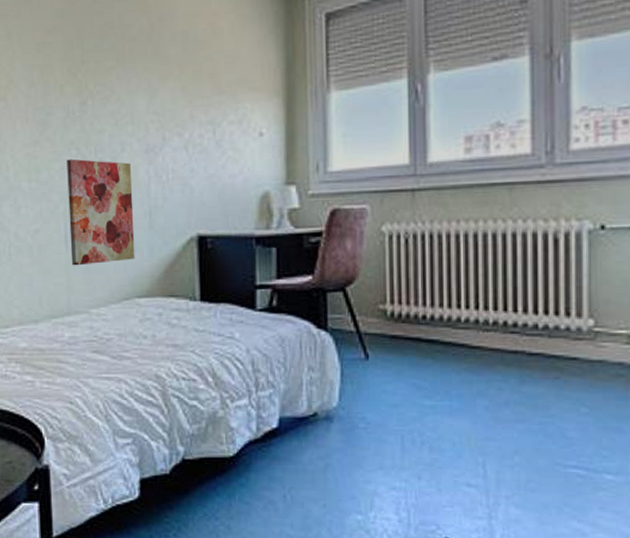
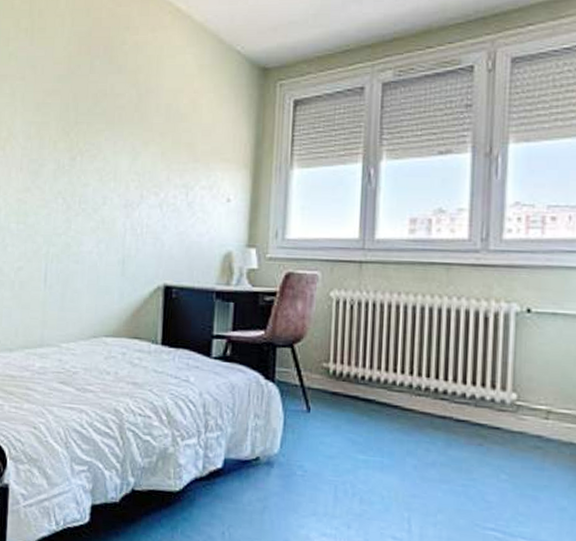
wall art: present [67,158,135,266] -> none [48,206,110,303]

